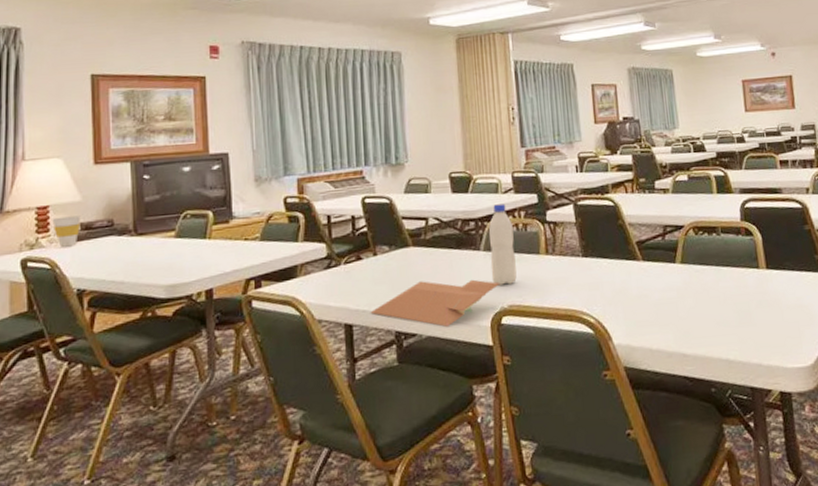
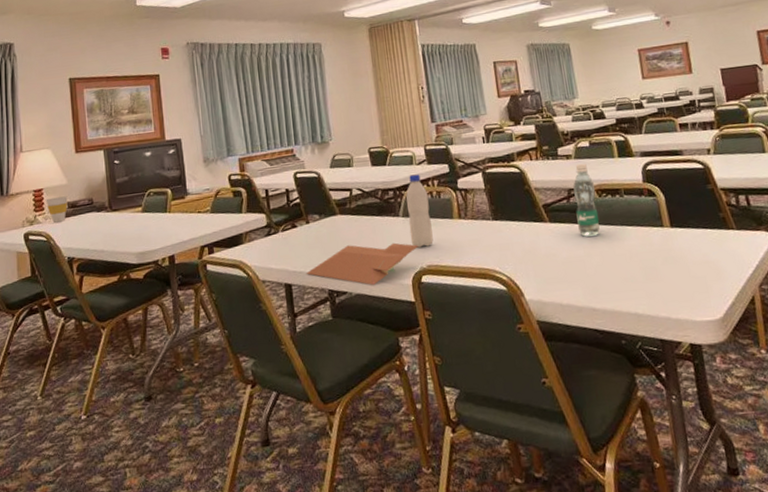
bottle: none [669,198,695,277] -> present [573,163,600,237]

